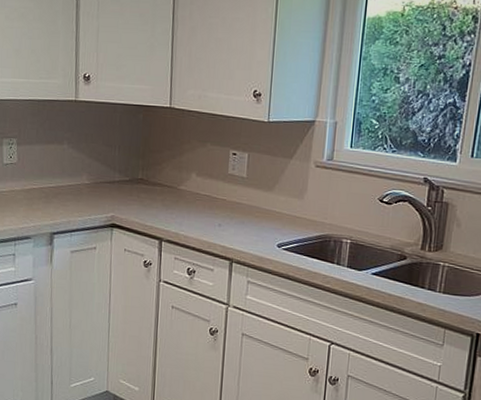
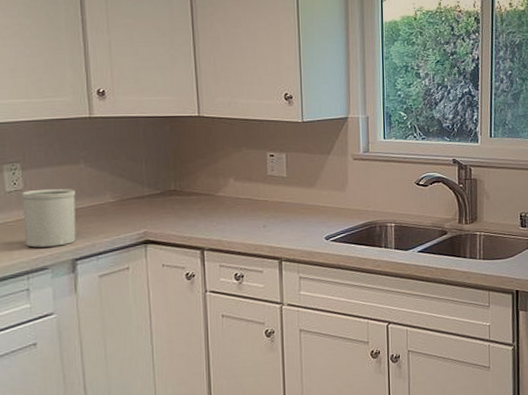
utensil holder: none [15,164,59,219] -> present [21,188,76,248]

